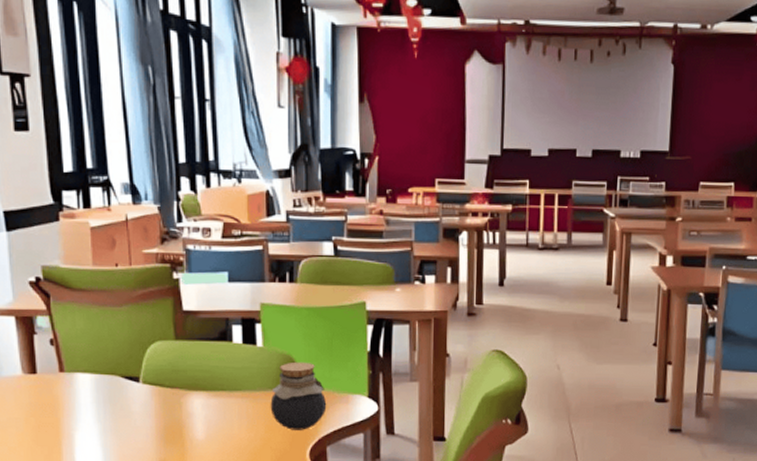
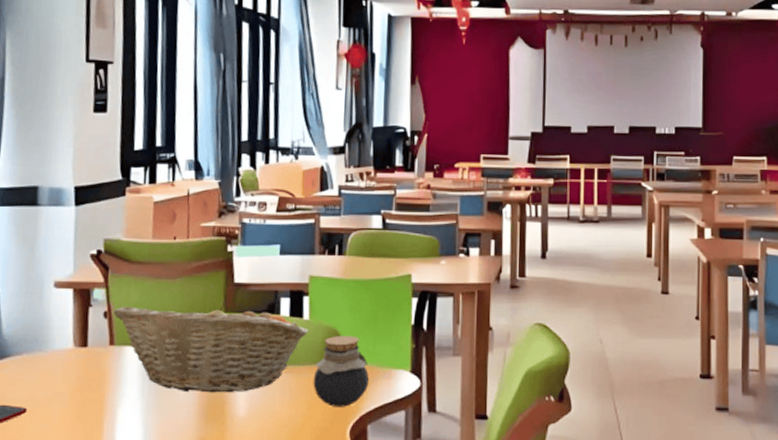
fruit basket: none [61,327,263,418] -> present [114,300,309,393]

